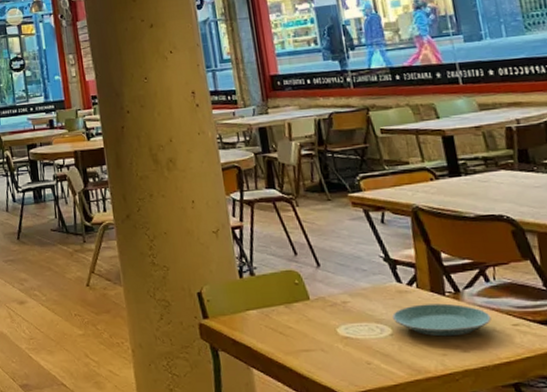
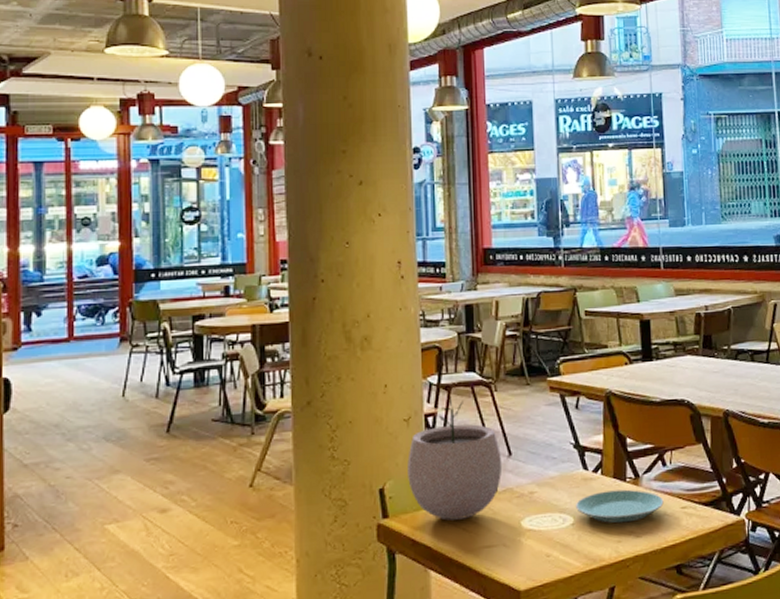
plant pot: none [220,211,312,324] -> present [407,396,503,521]

